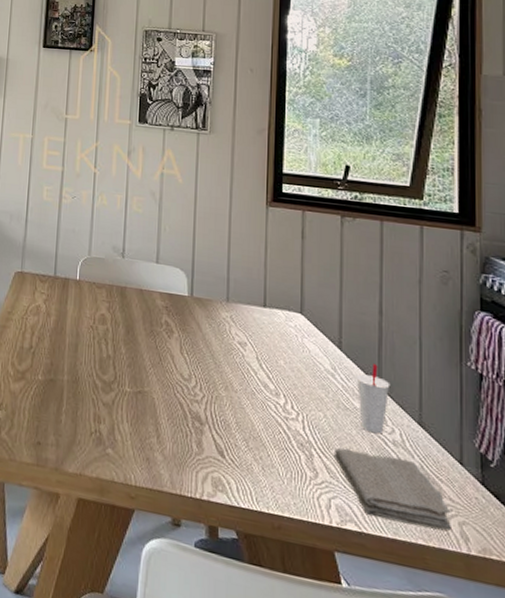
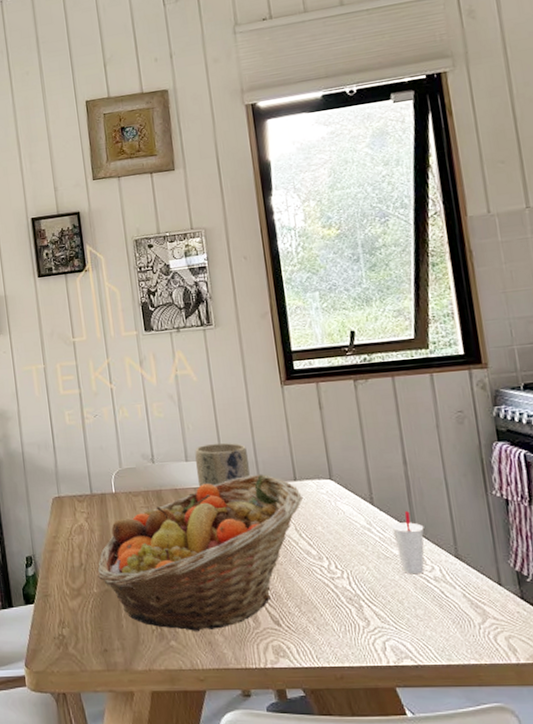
fruit basket: none [46,290,270,447] -> present [98,473,304,632]
plant pot: none [164,250,220,296] -> present [195,442,250,487]
washcloth: present [333,448,451,531] -> none [381,591,499,649]

